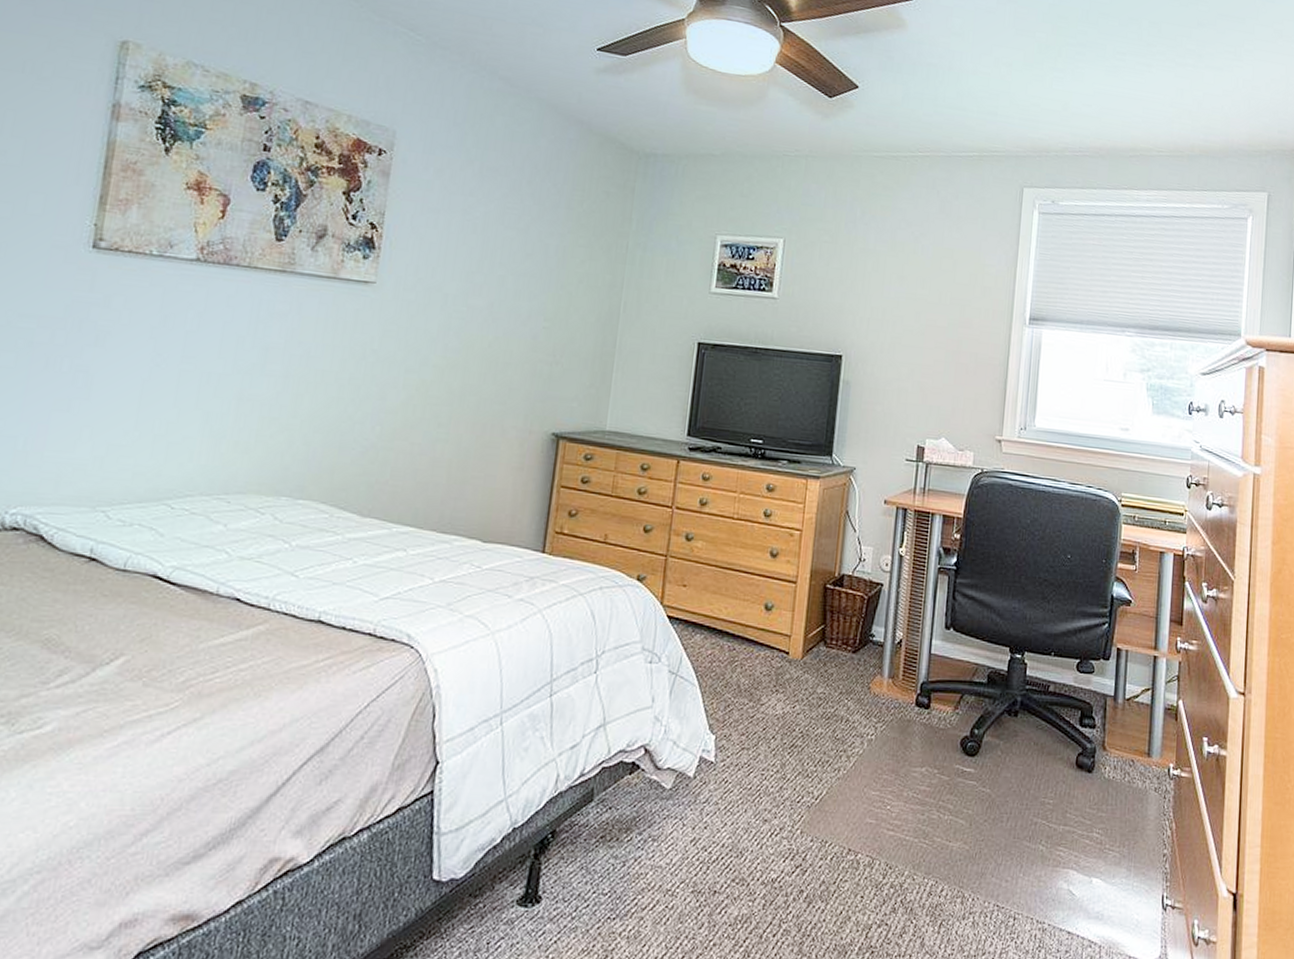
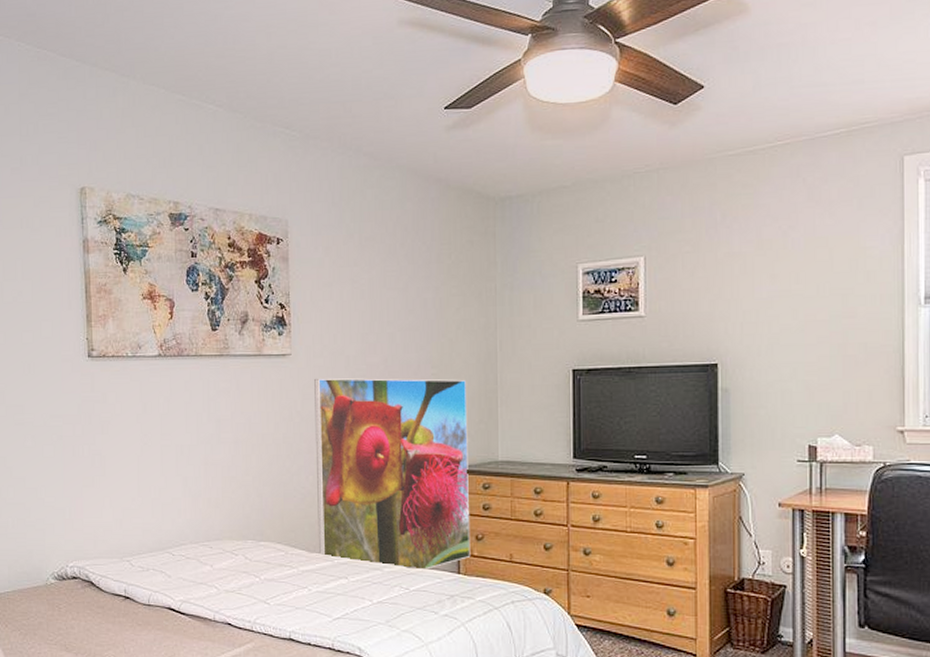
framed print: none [375,314,581,547] -> present [314,378,471,571]

